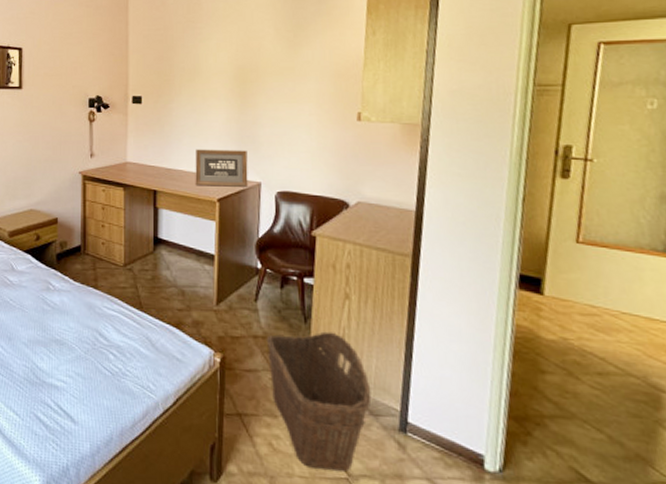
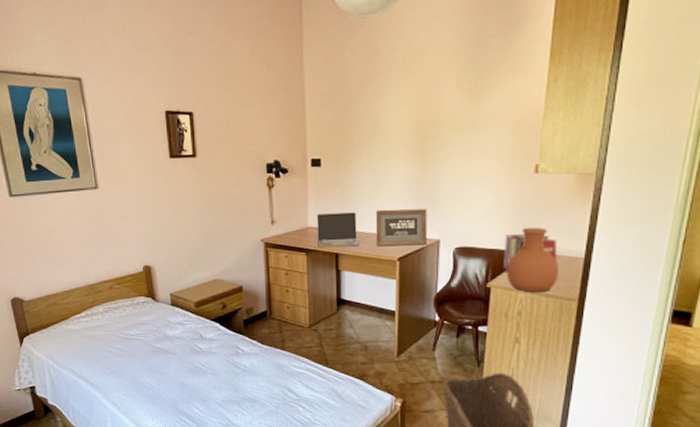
laptop: none [136,150,179,184] -> present [316,212,360,248]
books: none [328,181,386,218] -> present [503,234,557,270]
vase: none [332,175,389,244] -> present [507,227,558,292]

